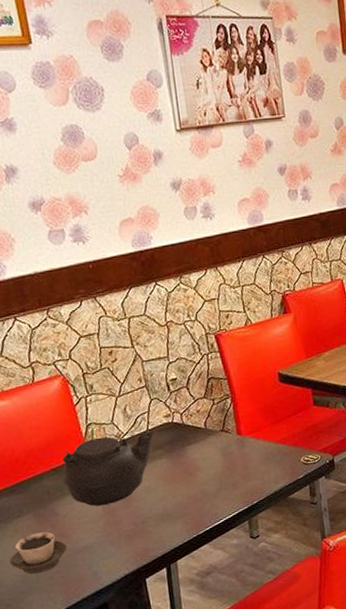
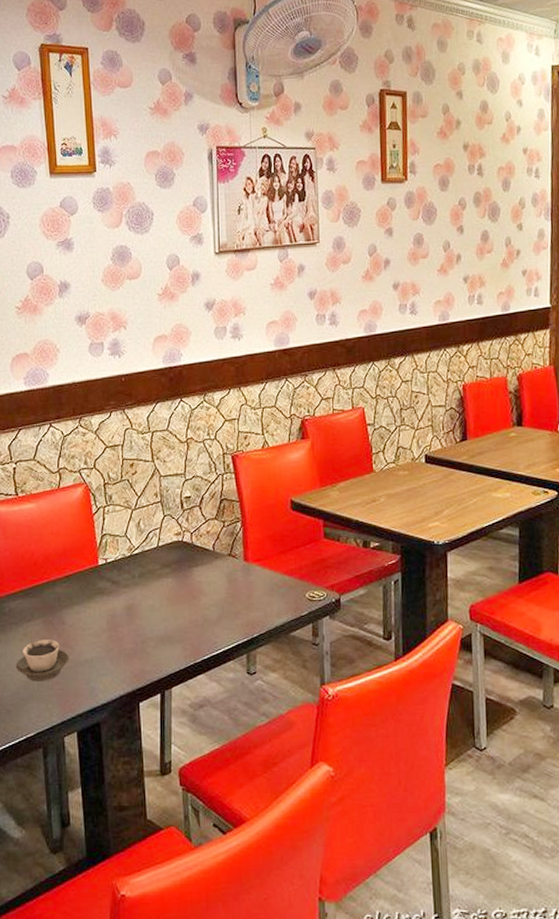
teapot: present [62,430,155,506] -> none [74,546,164,619]

